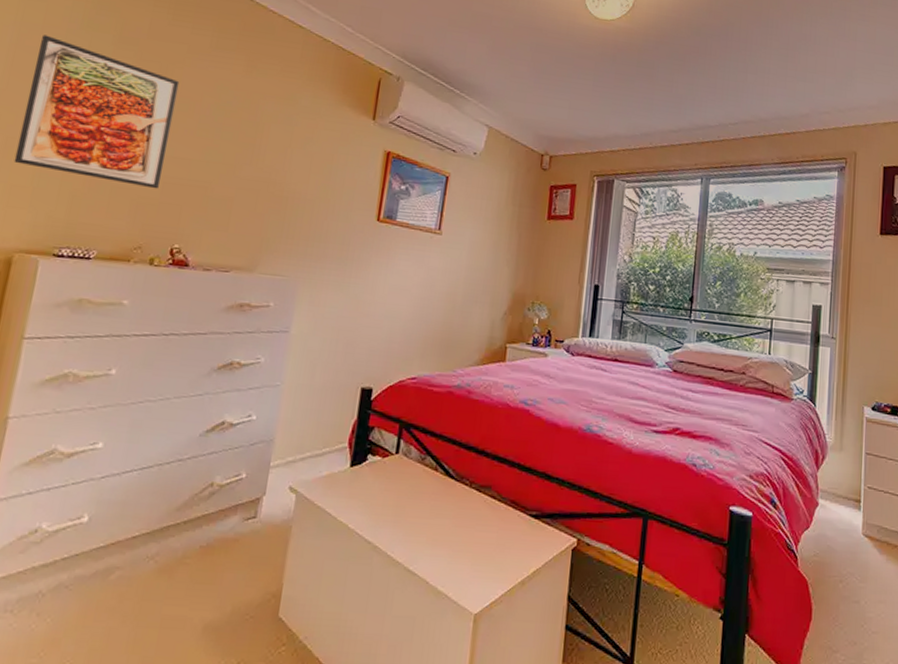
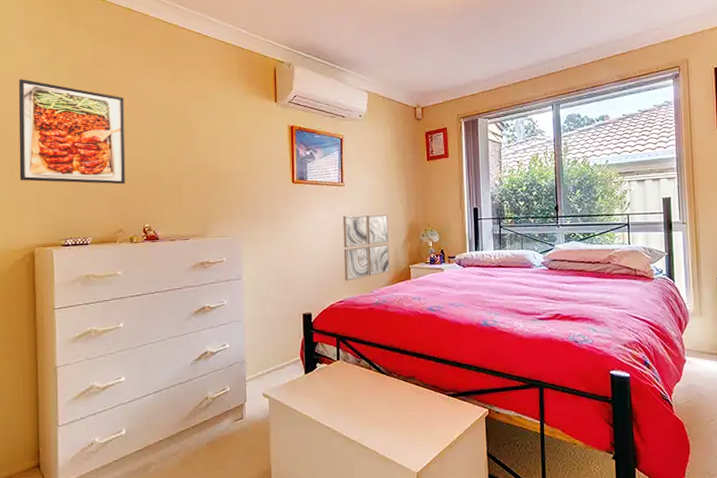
wall art: none [422,271,489,354] -> present [342,214,390,281]

